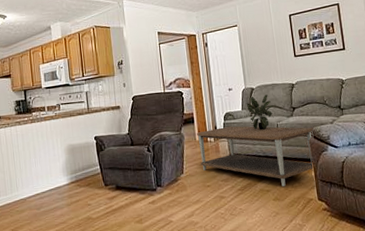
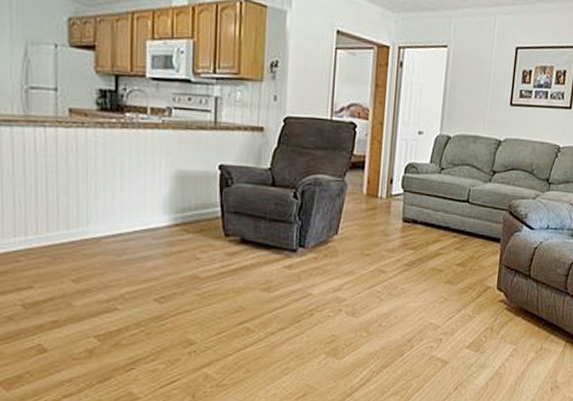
coffee table: present [197,126,314,187] -> none [363,181,512,268]
potted plant: present [246,94,277,131] -> none [436,148,474,194]

